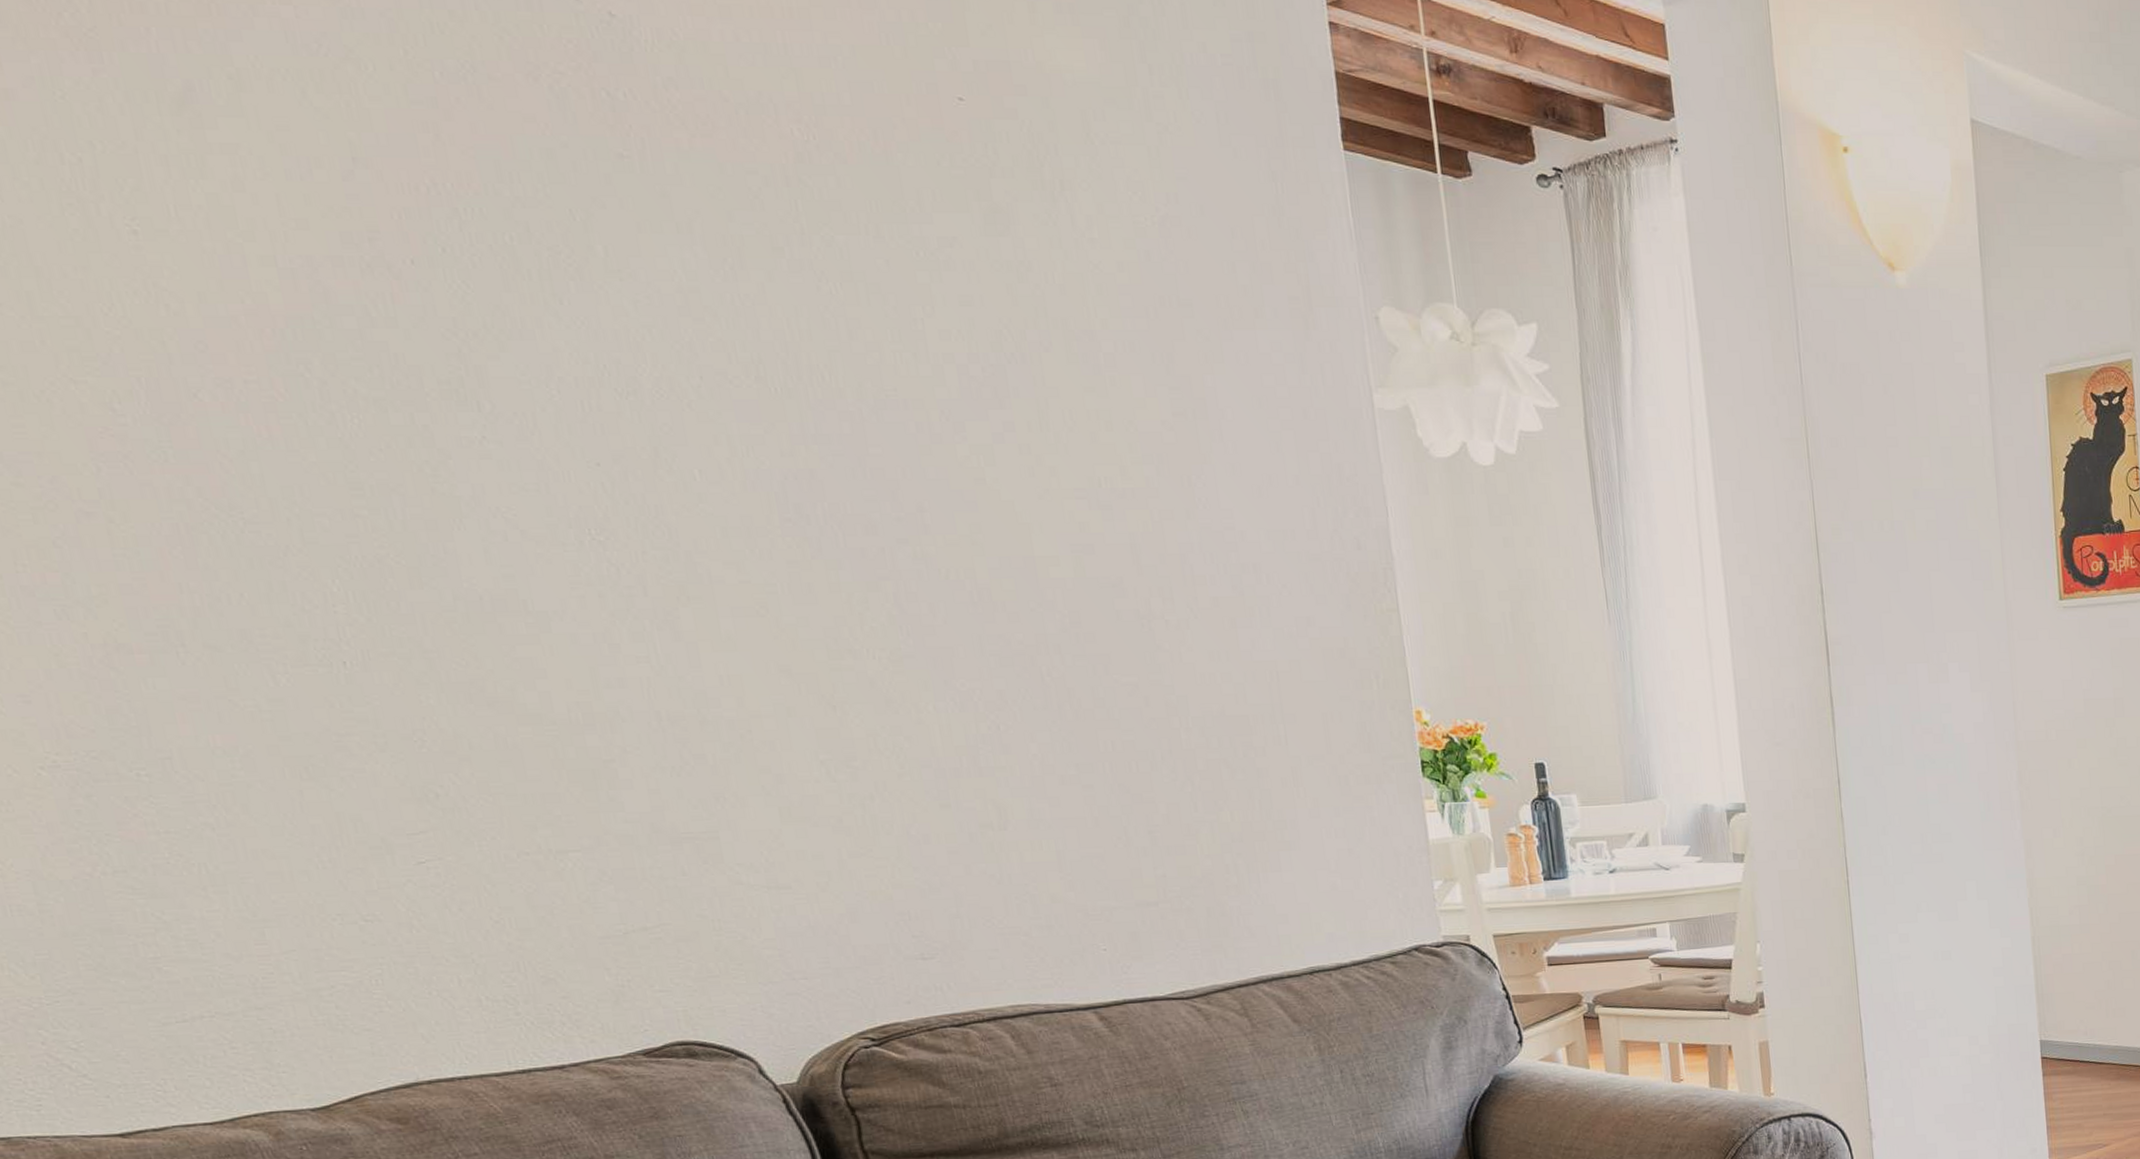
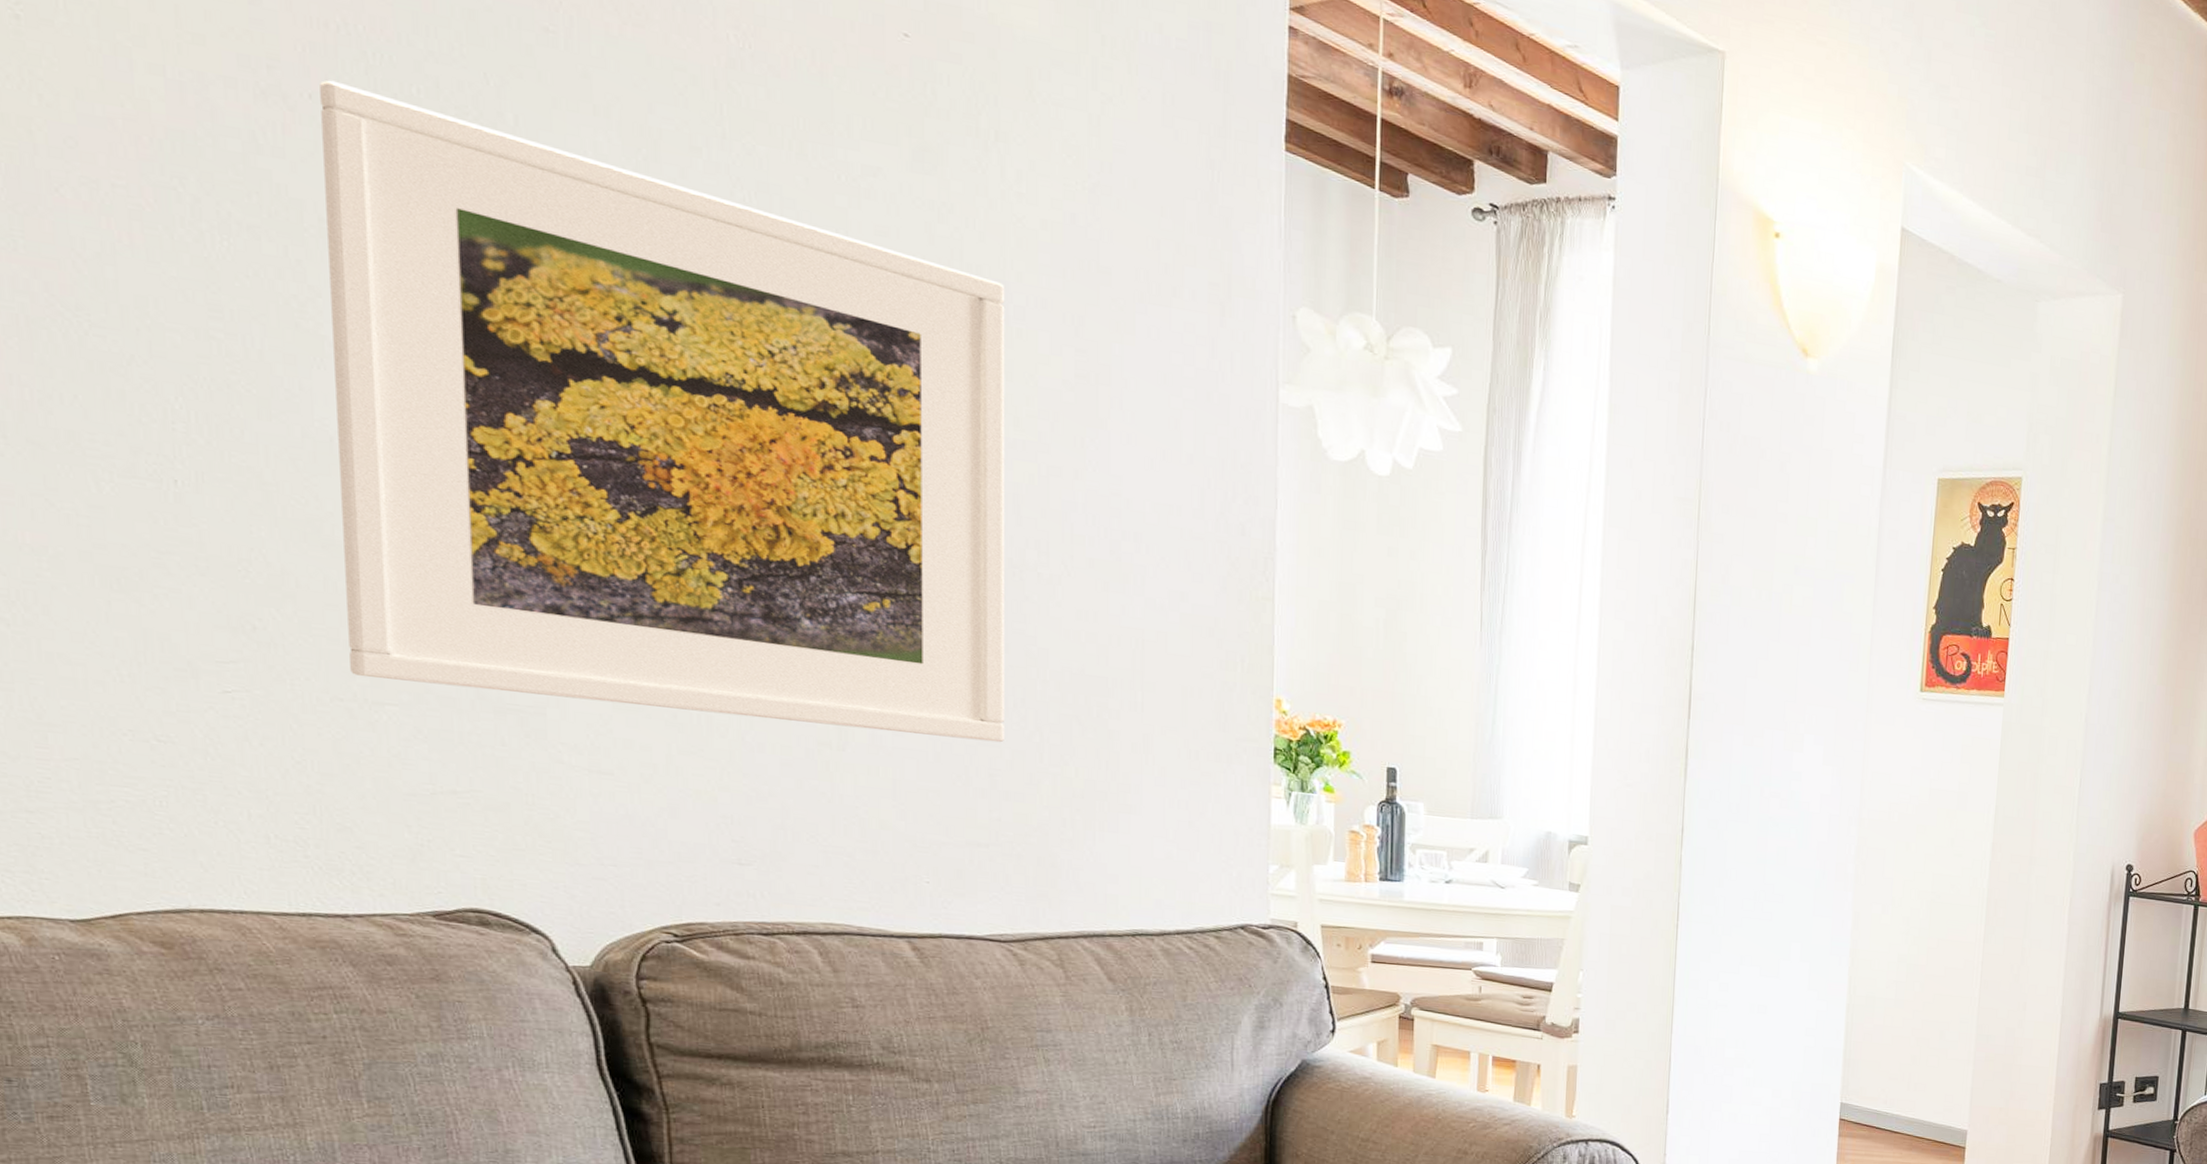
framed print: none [419,242,1158,828] -> present [320,80,1005,743]

